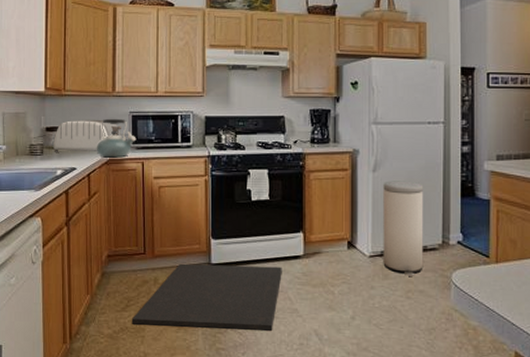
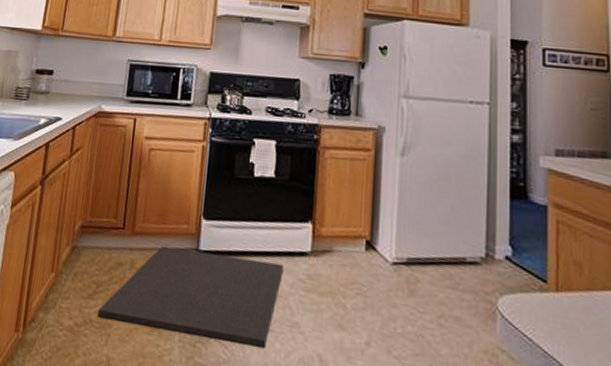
toaster: present [53,119,122,152] -> none [40,64,118,101]
kettle: present [96,118,137,158] -> none [86,65,132,111]
pedal bin: present [383,181,424,276] -> none [409,168,463,297]

